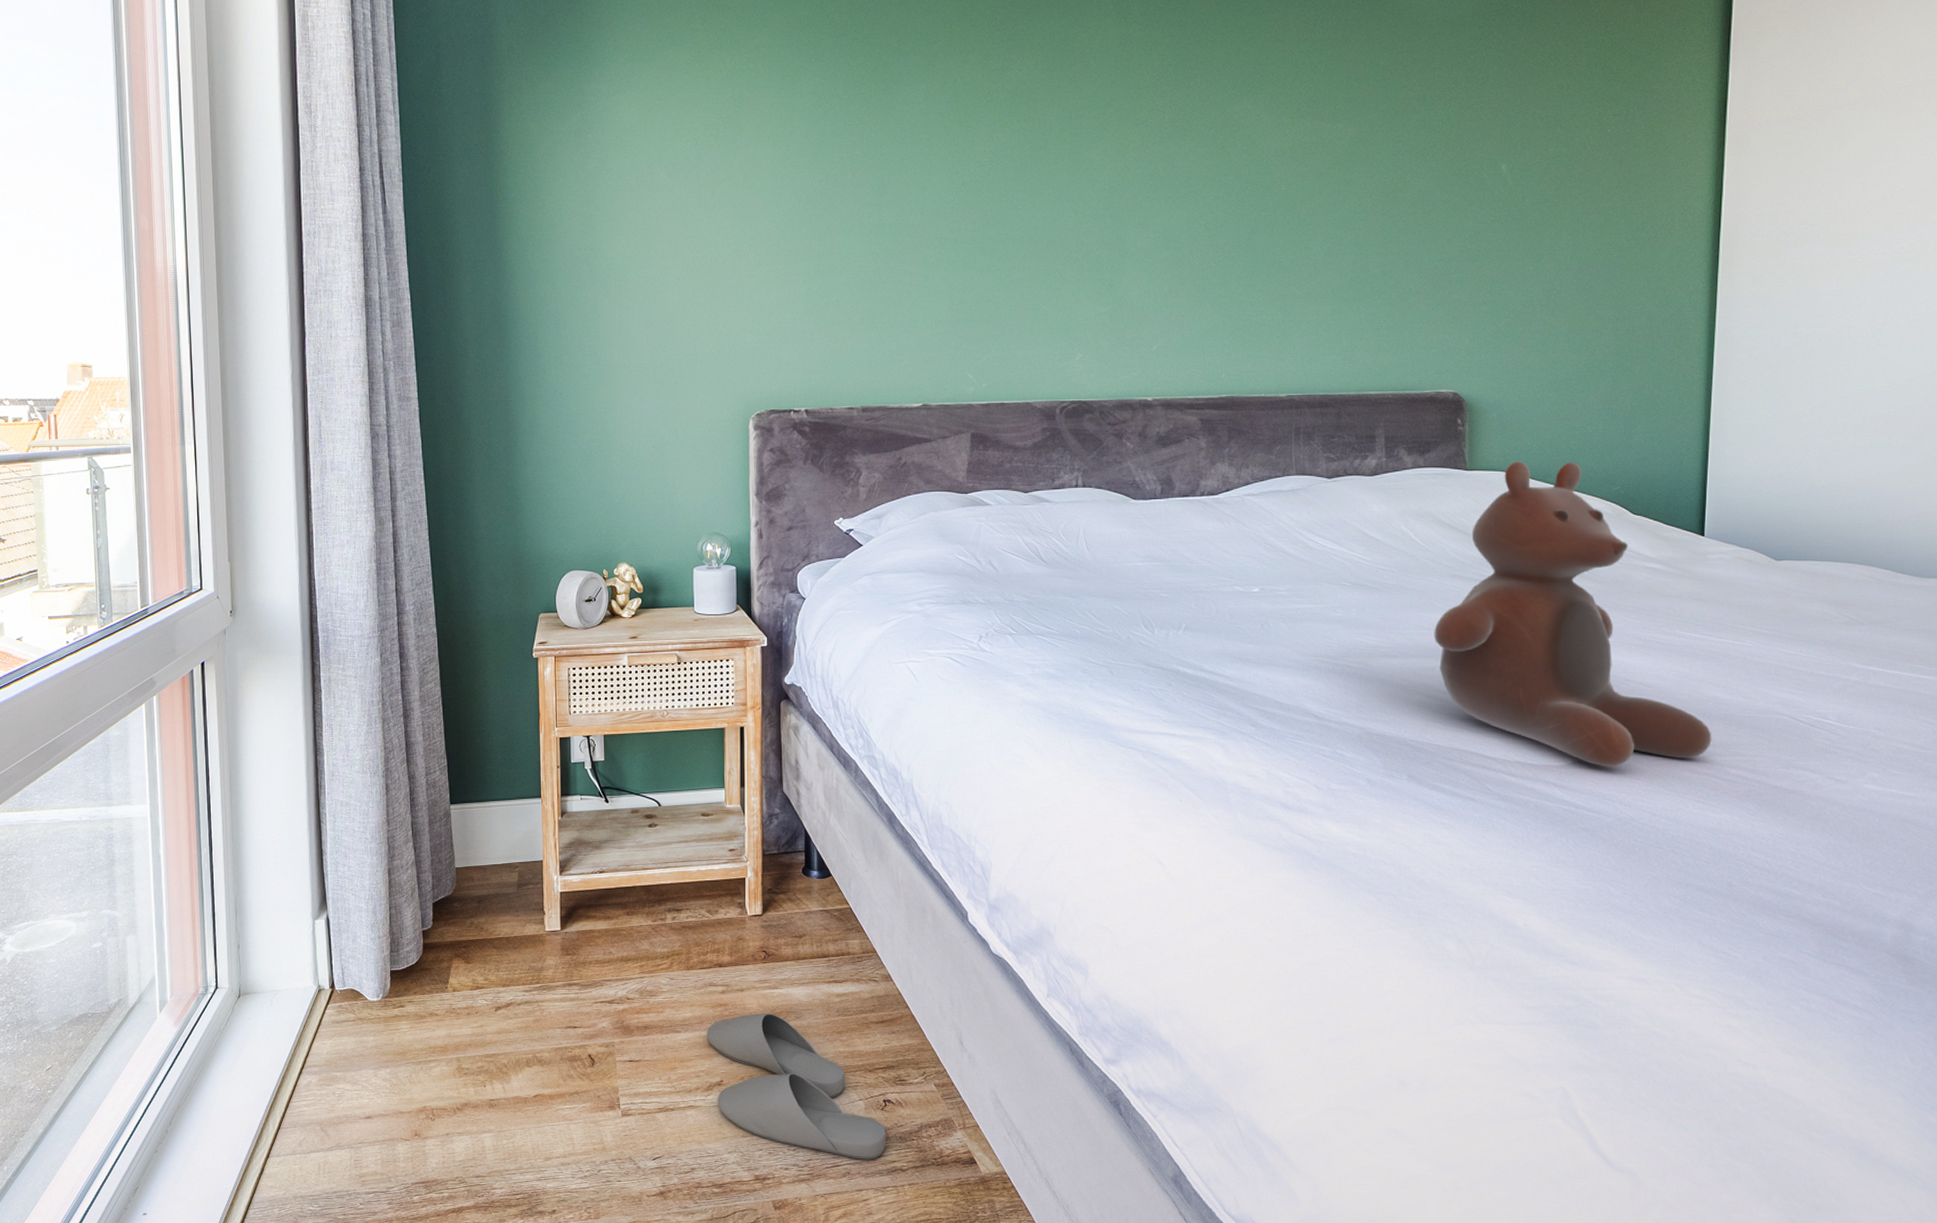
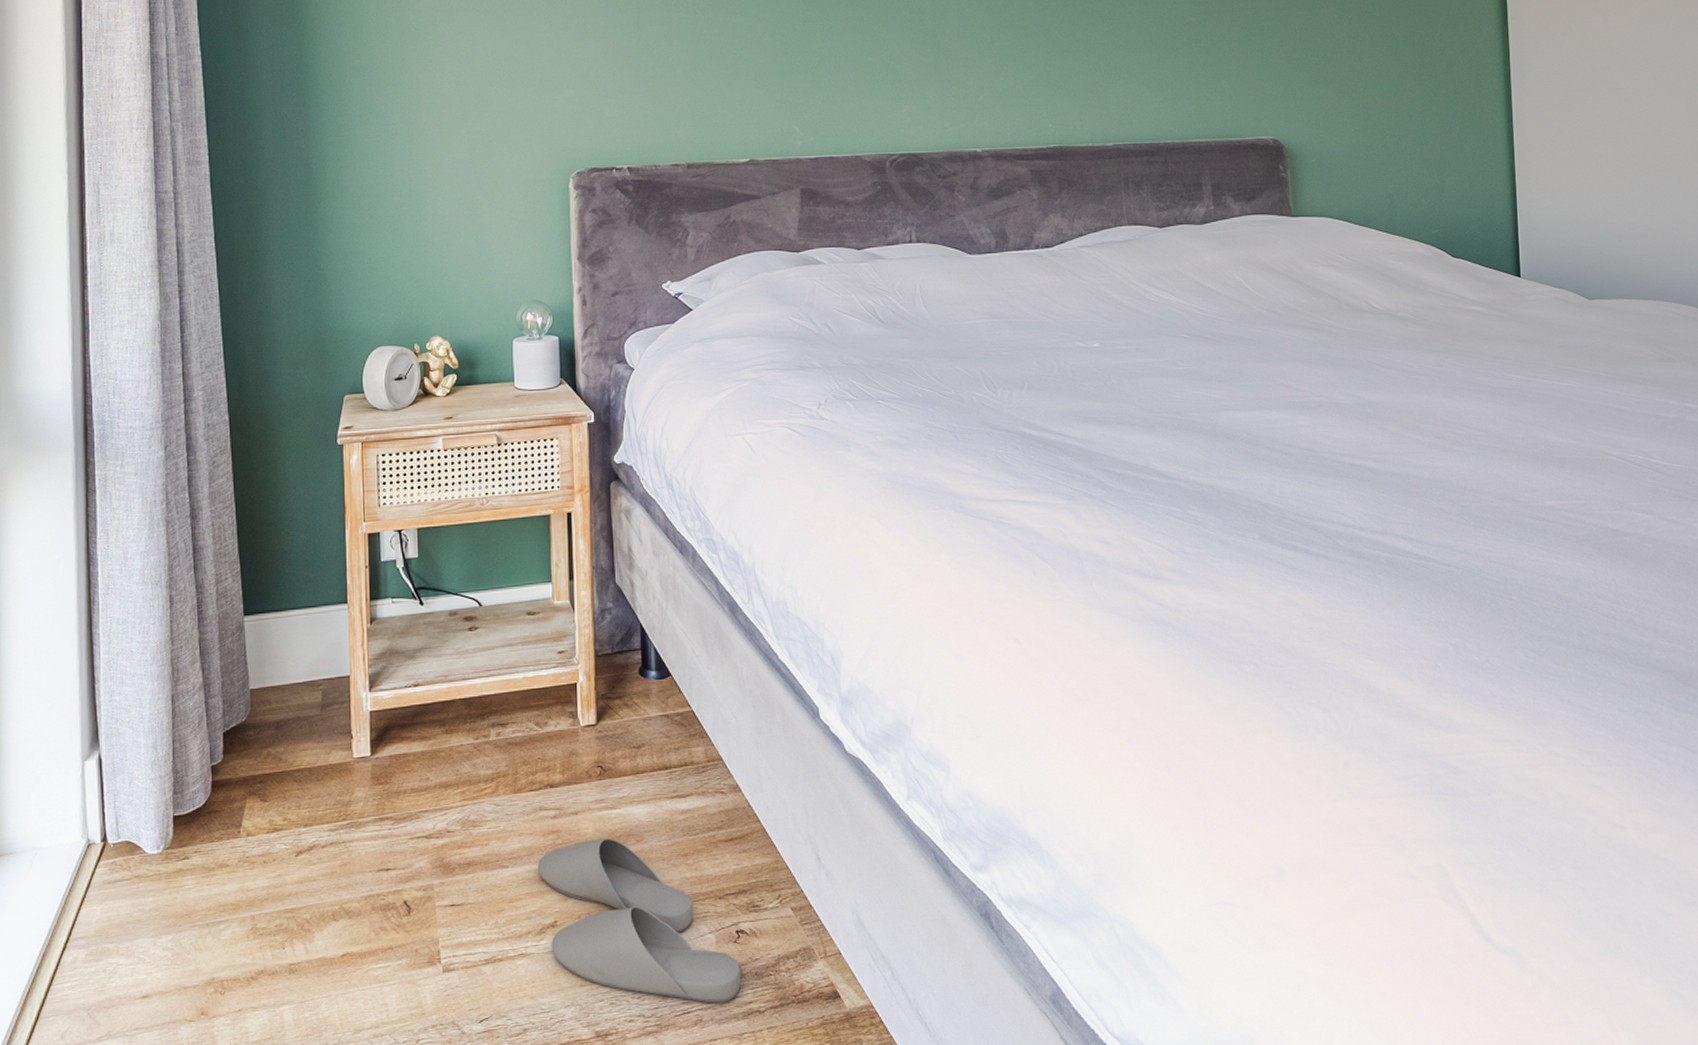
stuffed bear: present [1434,461,1712,767] -> none [1273,206,1548,517]

